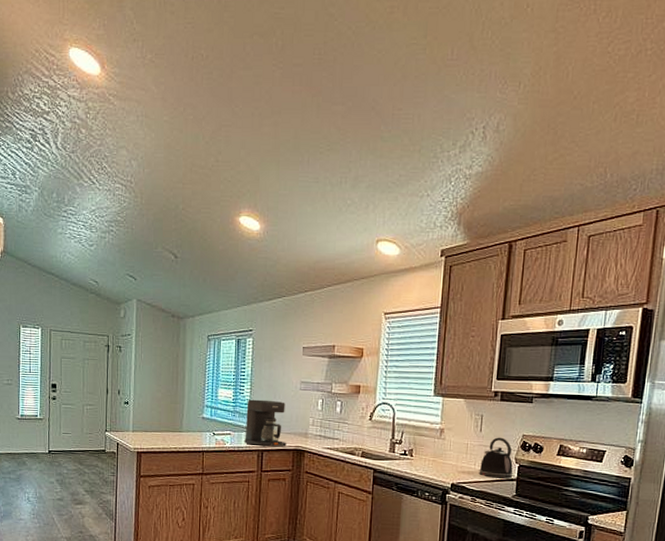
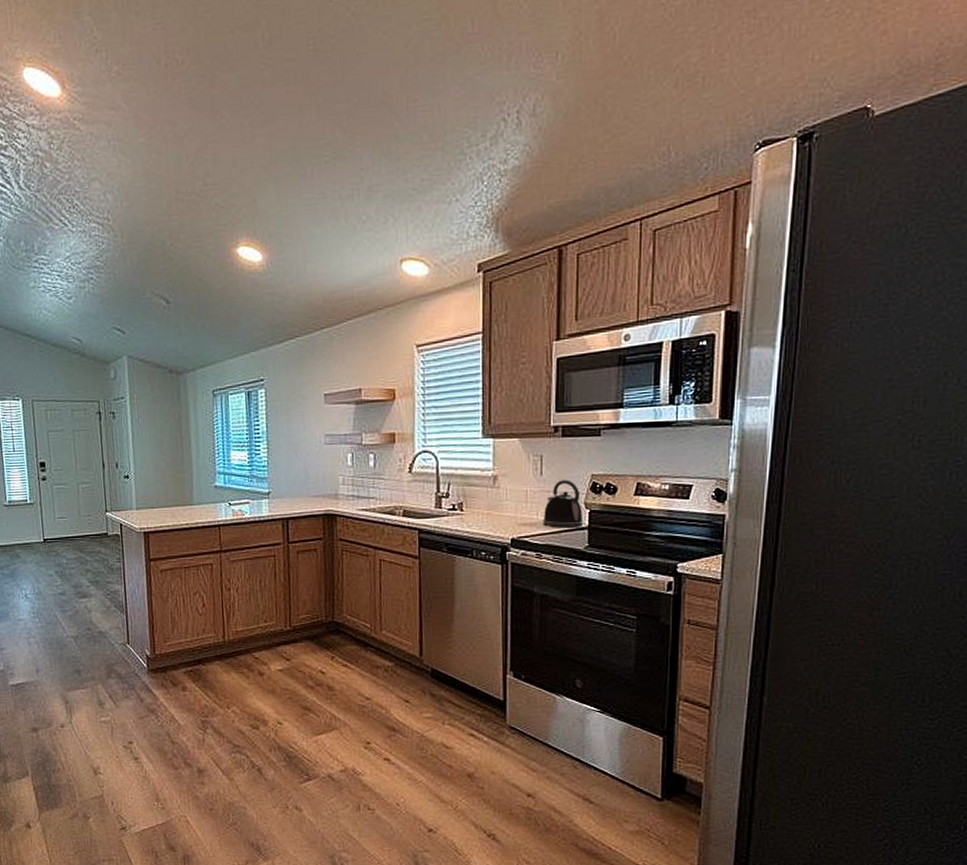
coffee maker: present [244,399,286,448] -> none [265,459,315,514]

